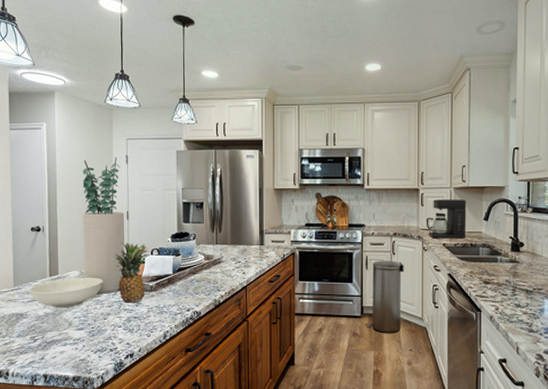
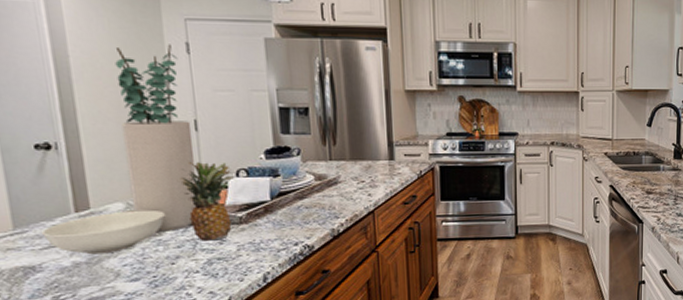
pedal bin: present [365,261,404,334] -> none [520,173,563,254]
coffee maker: present [426,199,467,239] -> none [586,104,630,147]

